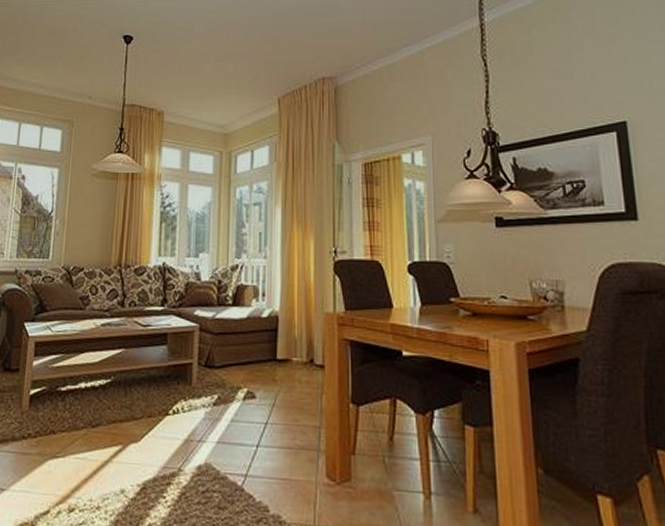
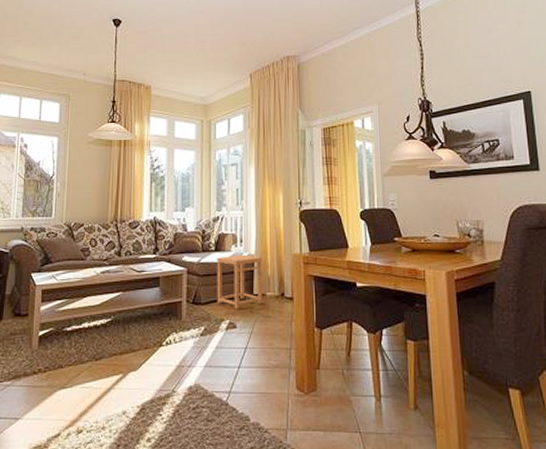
side table: none [233,310,288,376] -> present [216,254,263,309]

